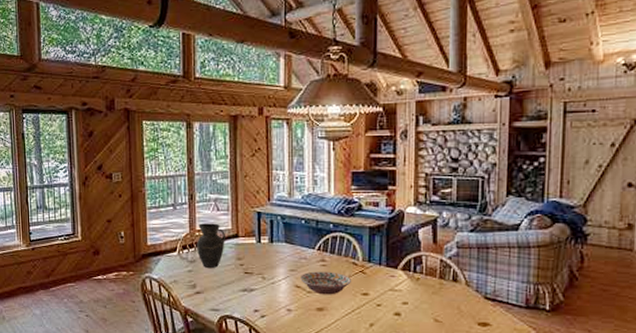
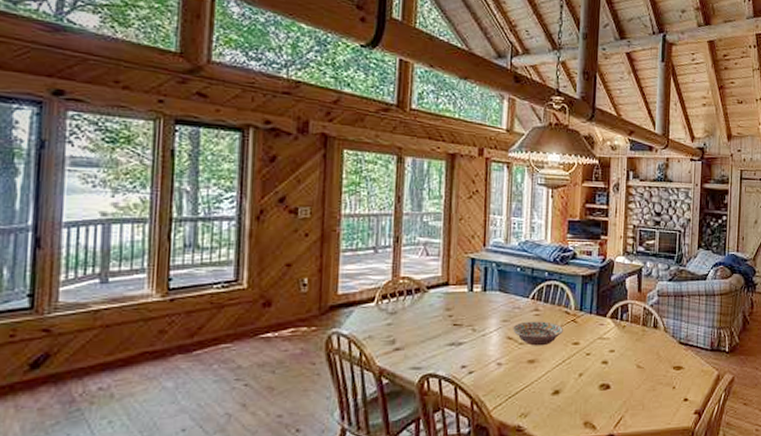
pitcher: present [196,223,226,268] -> none [398,269,435,320]

